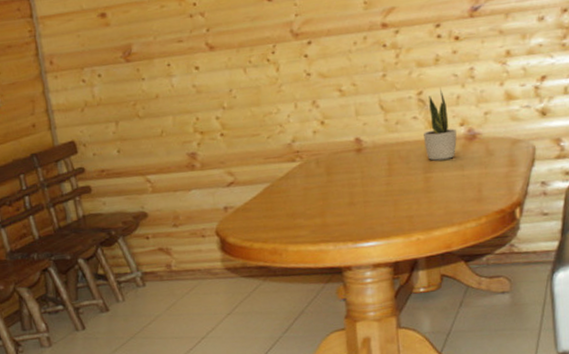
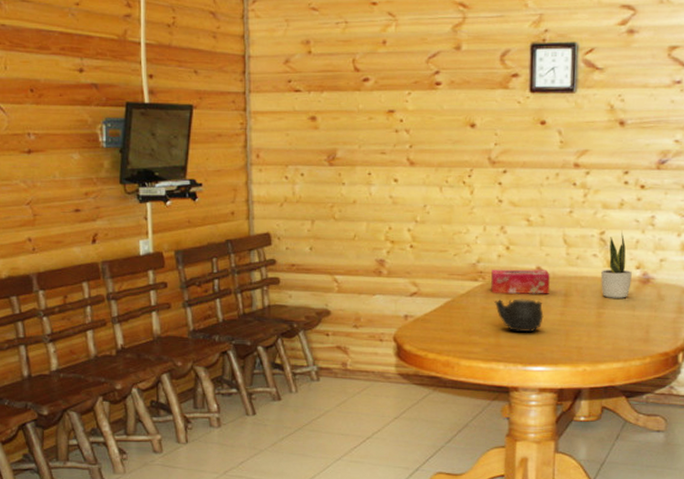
tissue box: none [308,140,372,172] -> present [491,269,550,294]
teapot: none [315,172,369,209] -> present [494,299,544,333]

